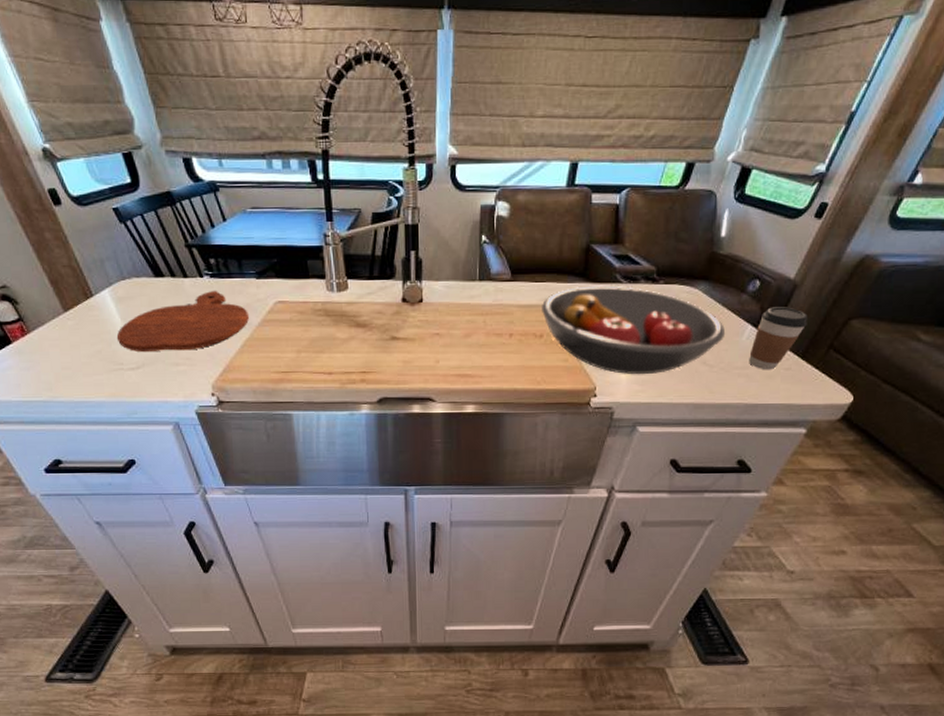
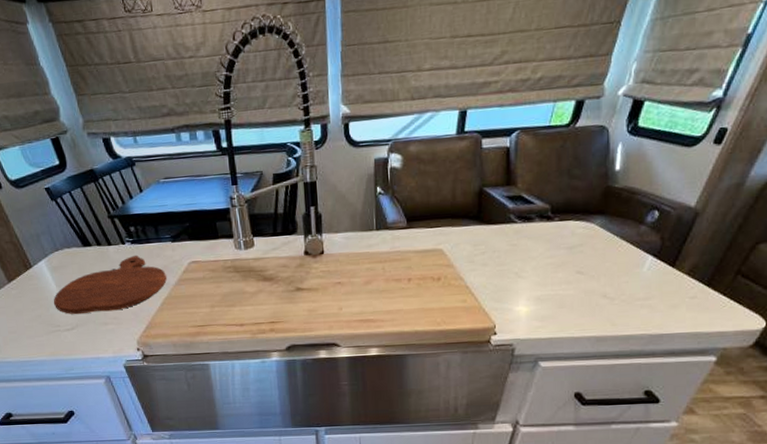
fruit bowl: present [542,285,726,375] -> none [438,225,626,312]
coffee cup: present [749,307,808,370] -> none [651,235,711,300]

